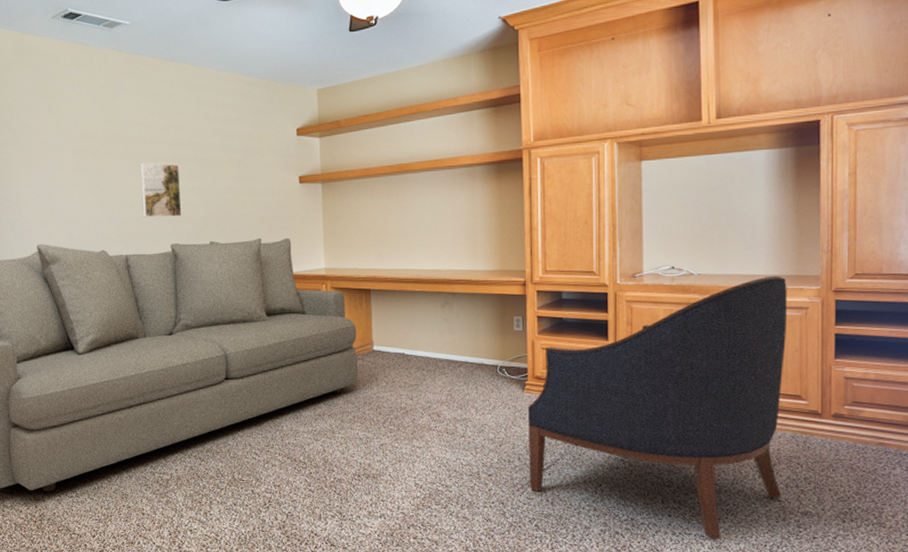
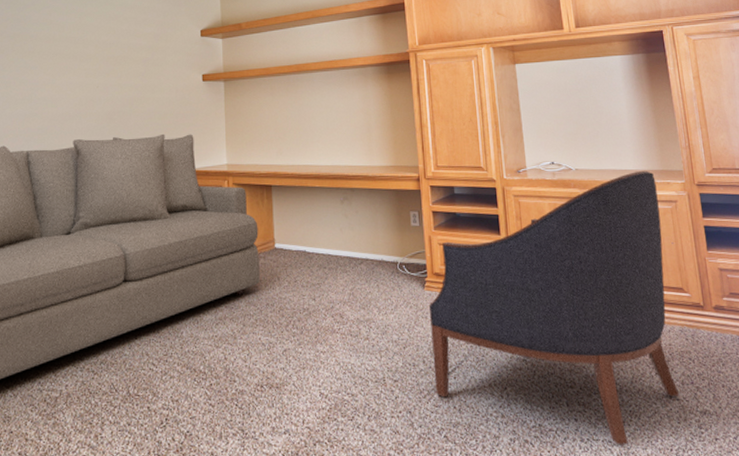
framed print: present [140,162,182,218] -> none [46,59,87,114]

